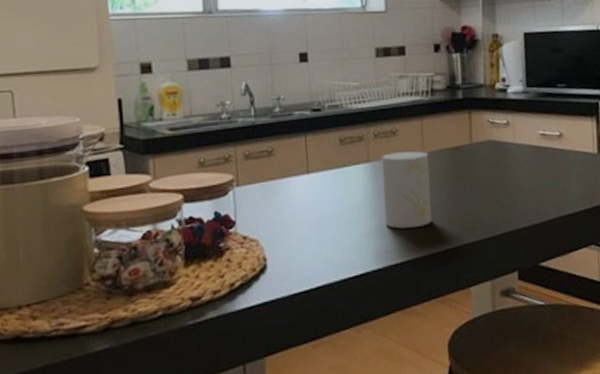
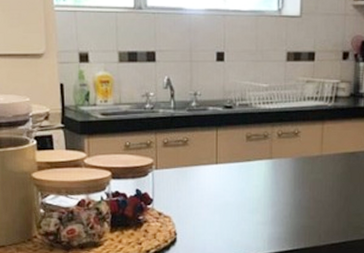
cup: present [381,151,432,229] -> none [280,153,326,221]

